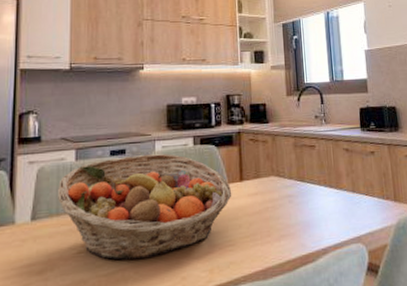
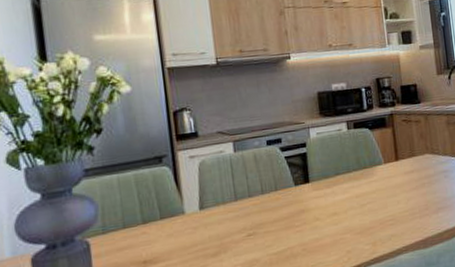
fruit basket: present [58,154,232,260] -> none [221,139,389,240]

